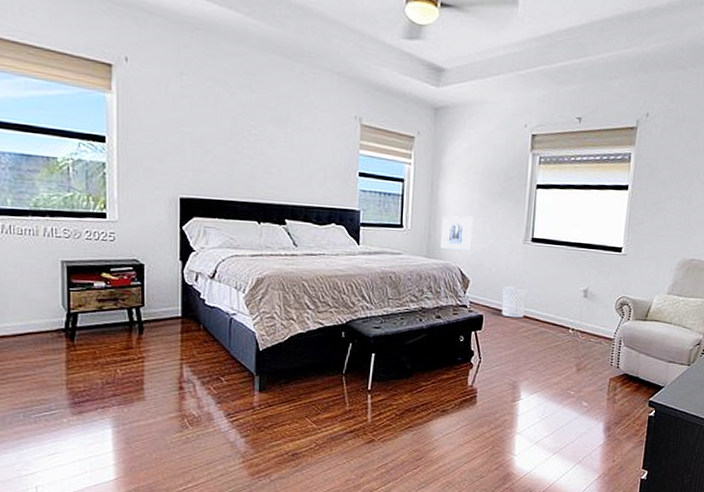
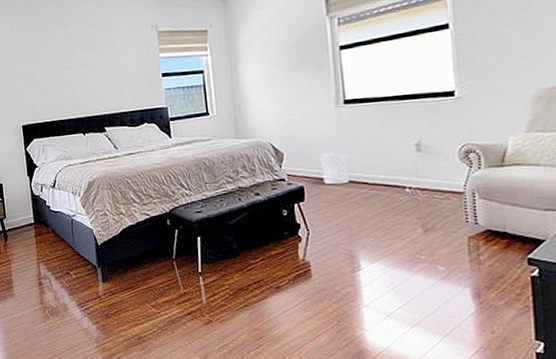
wall art: present [439,216,474,252] -> none [246,91,280,129]

